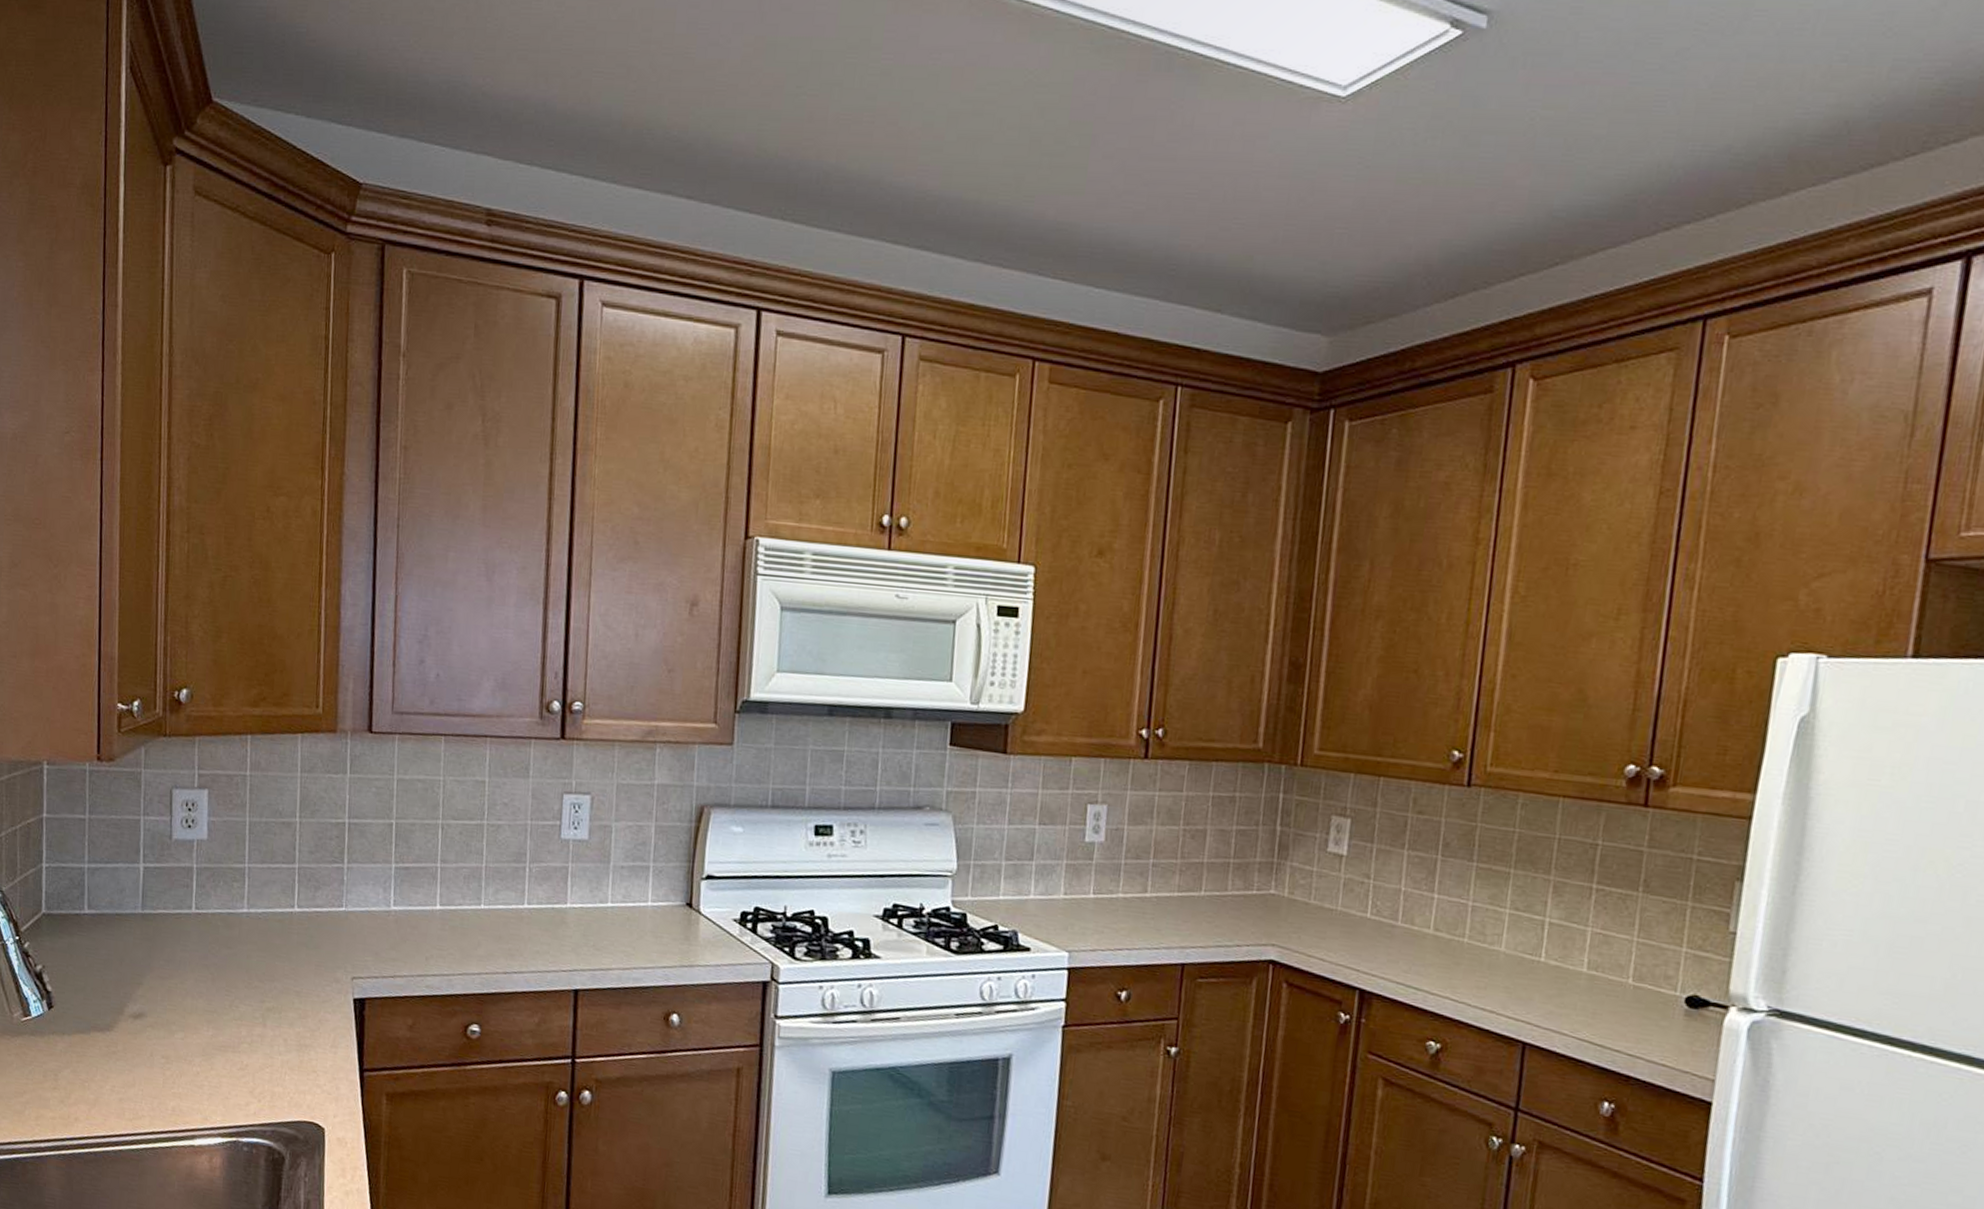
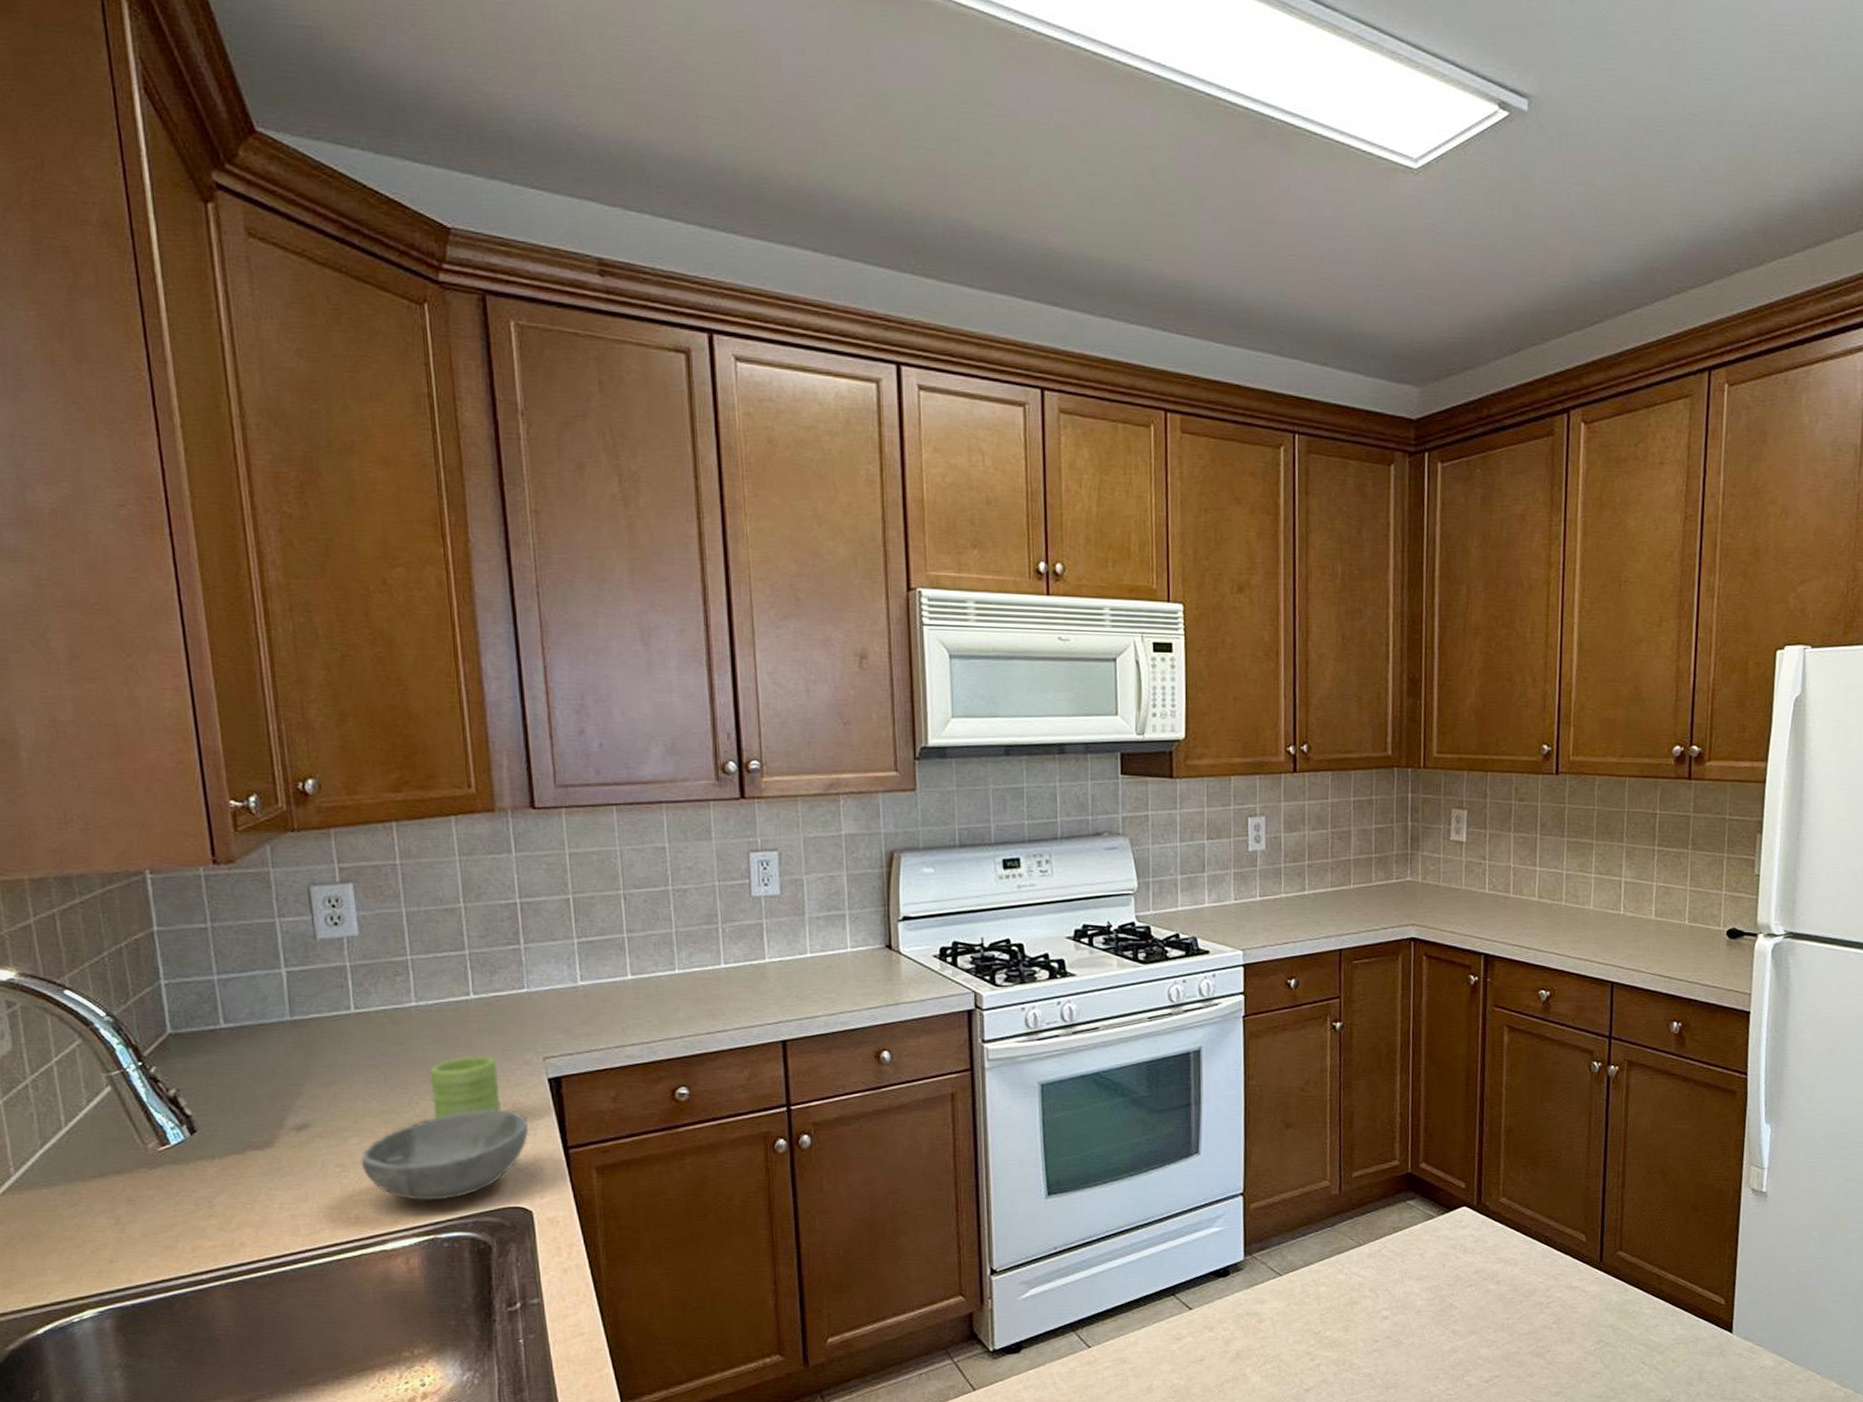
bowl: none [183,1021,331,1105] -> present [361,1109,528,1200]
mug: none [250,967,311,1025] -> present [430,1056,502,1119]

